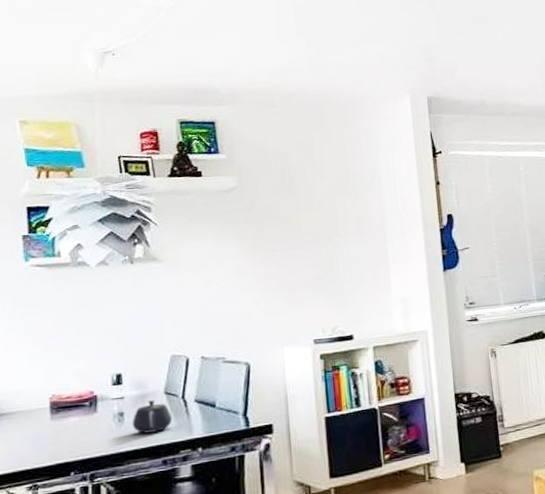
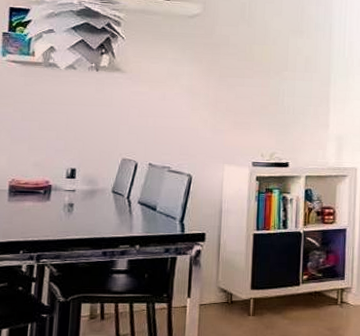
teapot: present [132,400,173,434] -> none [79,196,117,226]

